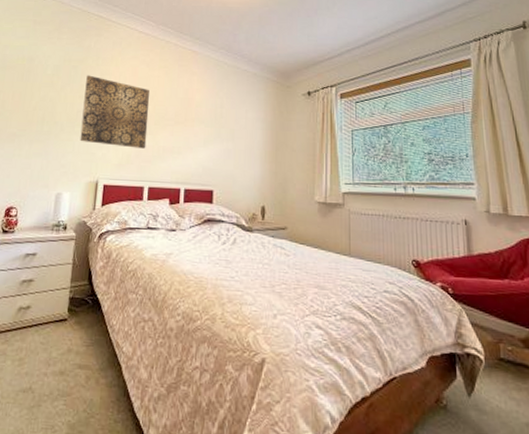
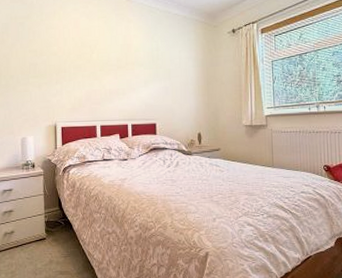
wall art: present [80,75,150,149] -> none [33,30,95,93]

